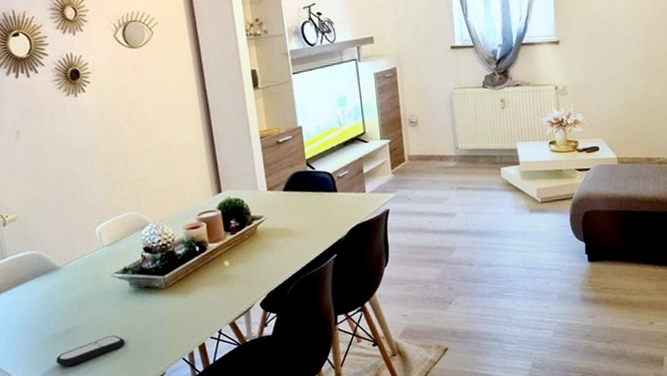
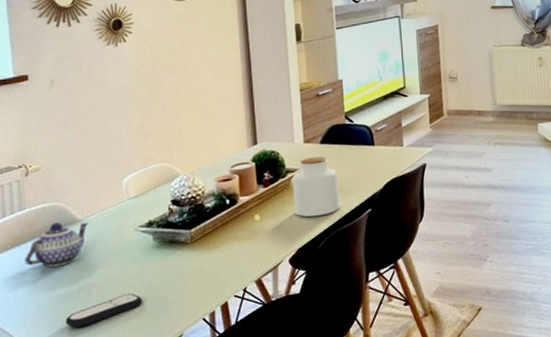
teapot: none [12,269,68,312] -> present [25,222,89,268]
jar: none [258,203,307,263] -> present [293,156,340,218]

